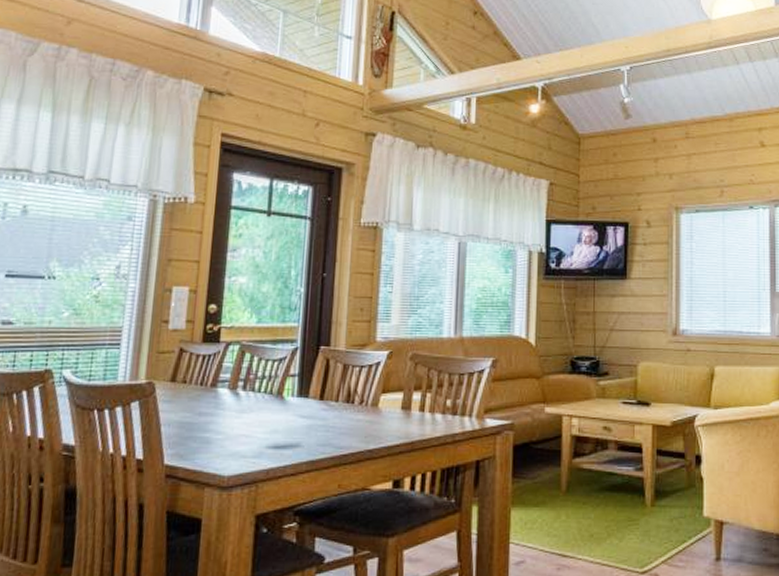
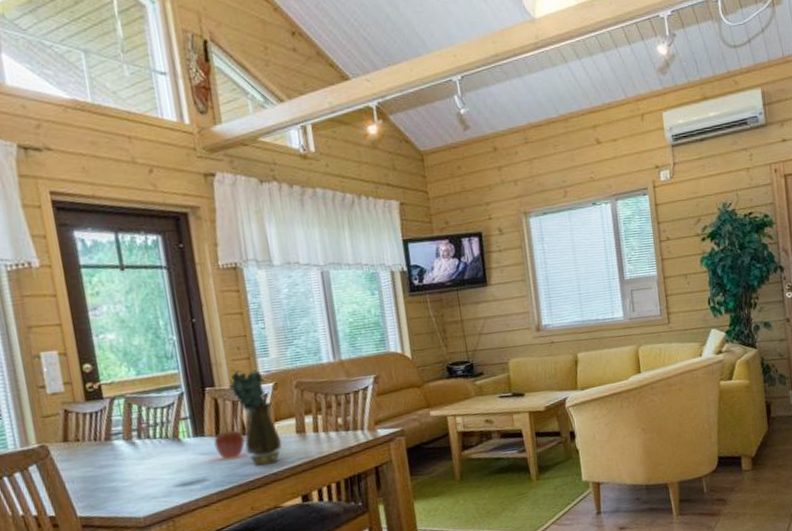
fruit: none [316,393,347,427] -> present [214,429,245,460]
vase: none [343,329,385,439] -> present [228,368,282,467]

